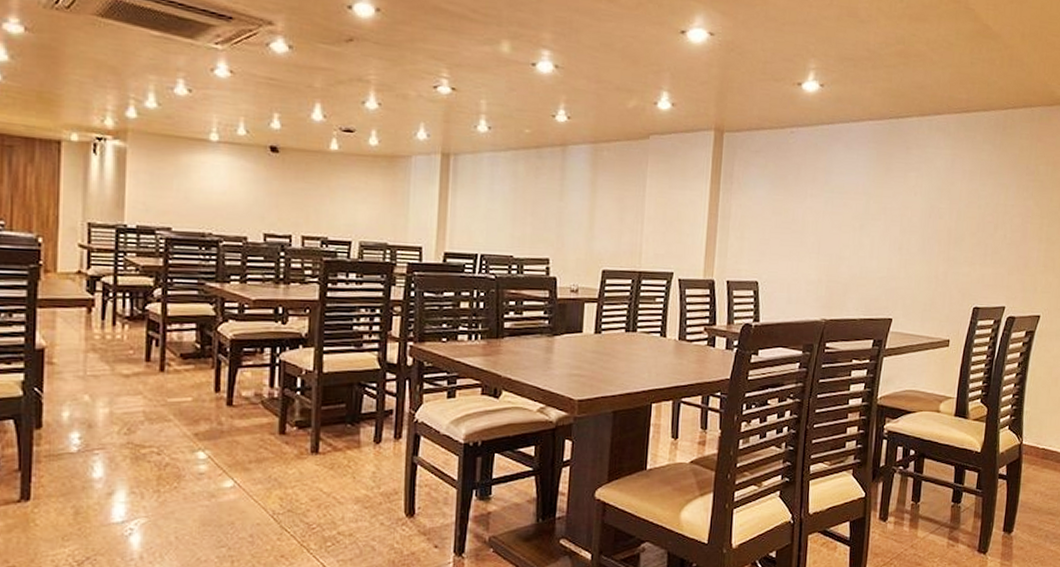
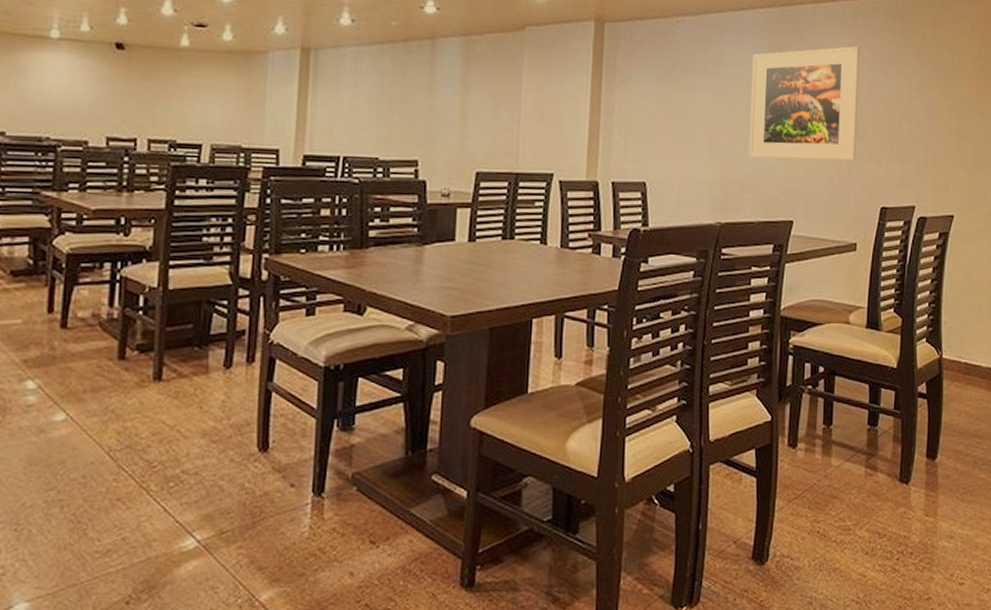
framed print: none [854,157,961,265] -> present [749,45,860,162]

